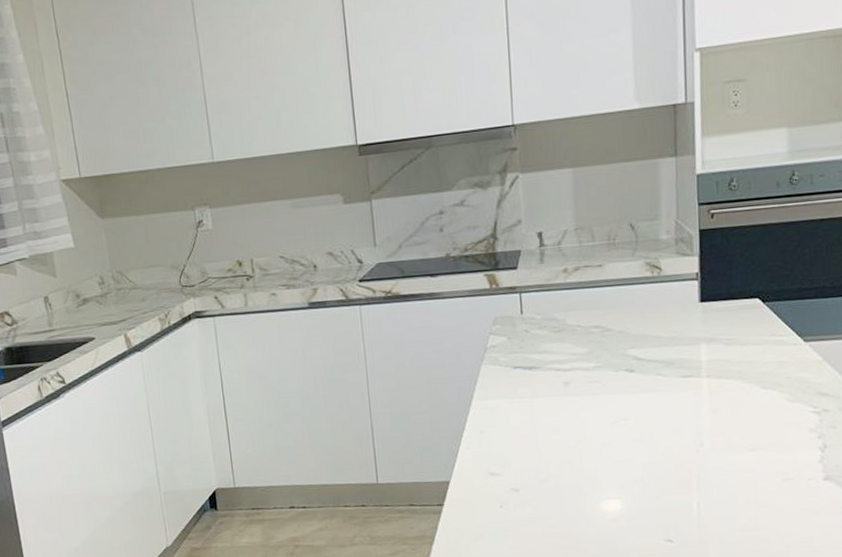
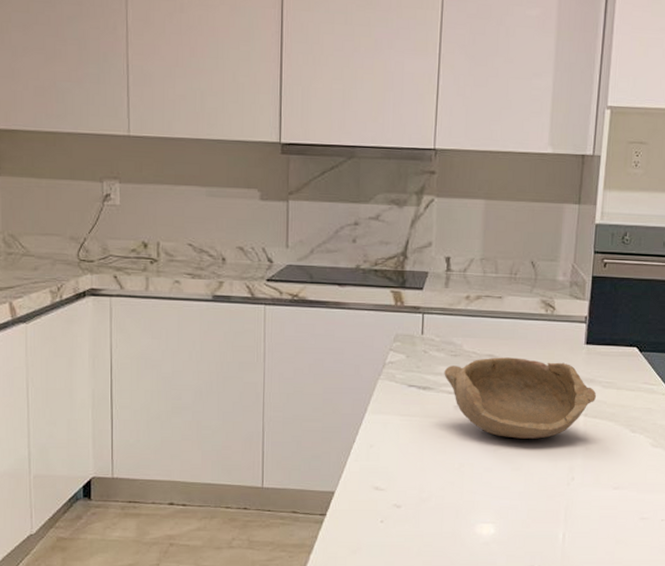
bowl: none [549,324,718,409] -> present [444,357,596,439]

